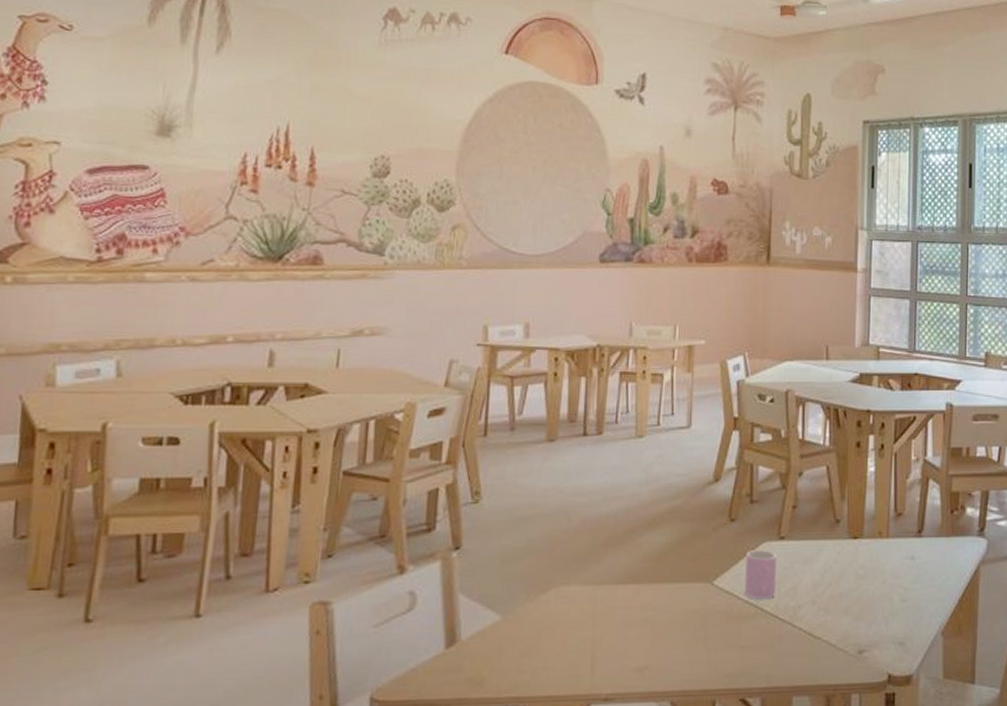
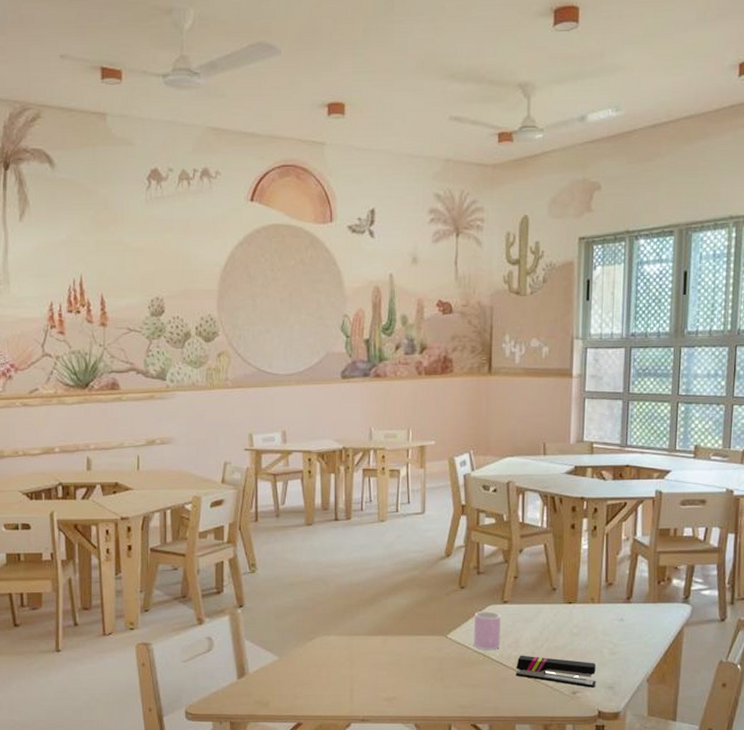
stapler: none [793,605,885,645] -> present [516,655,596,688]

